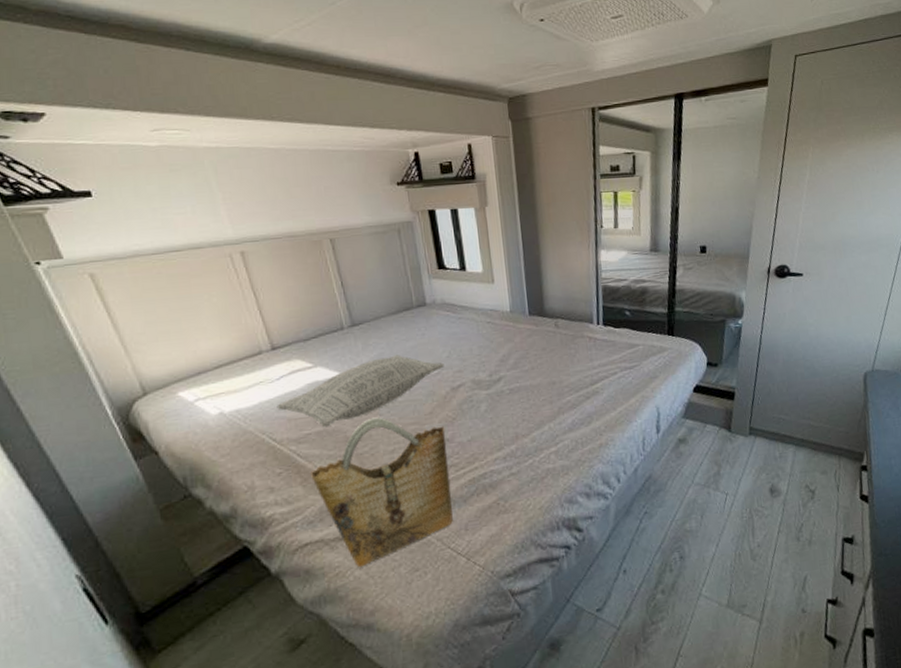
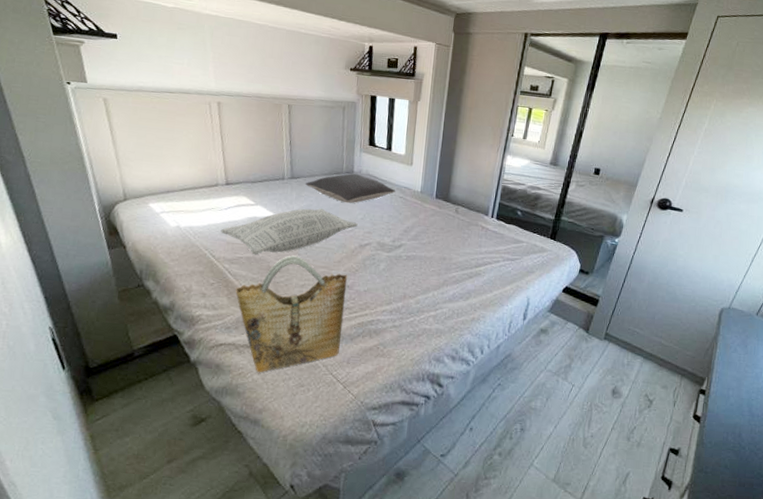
pillow: none [371,305,481,343] -> present [305,173,396,204]

